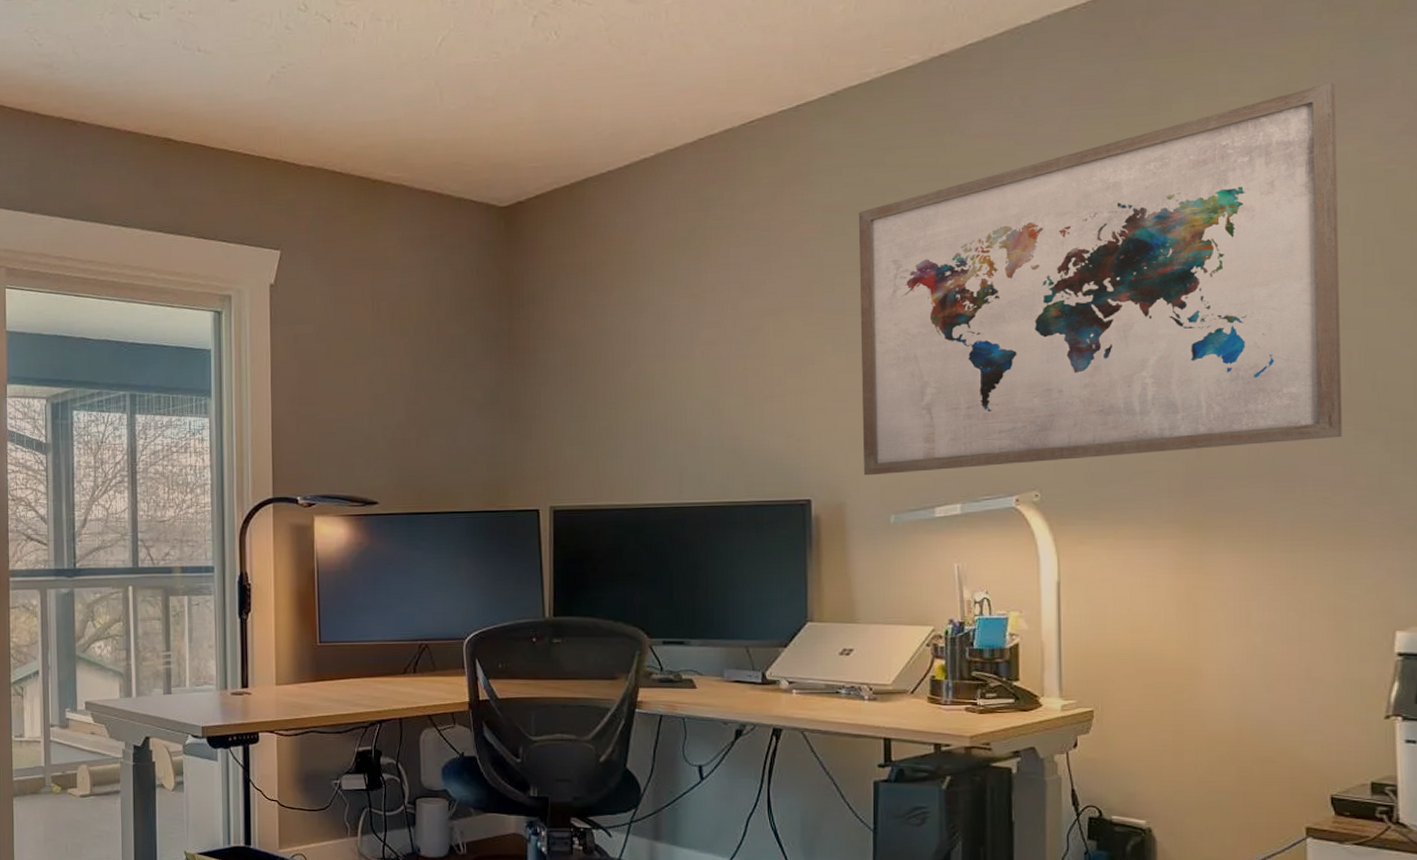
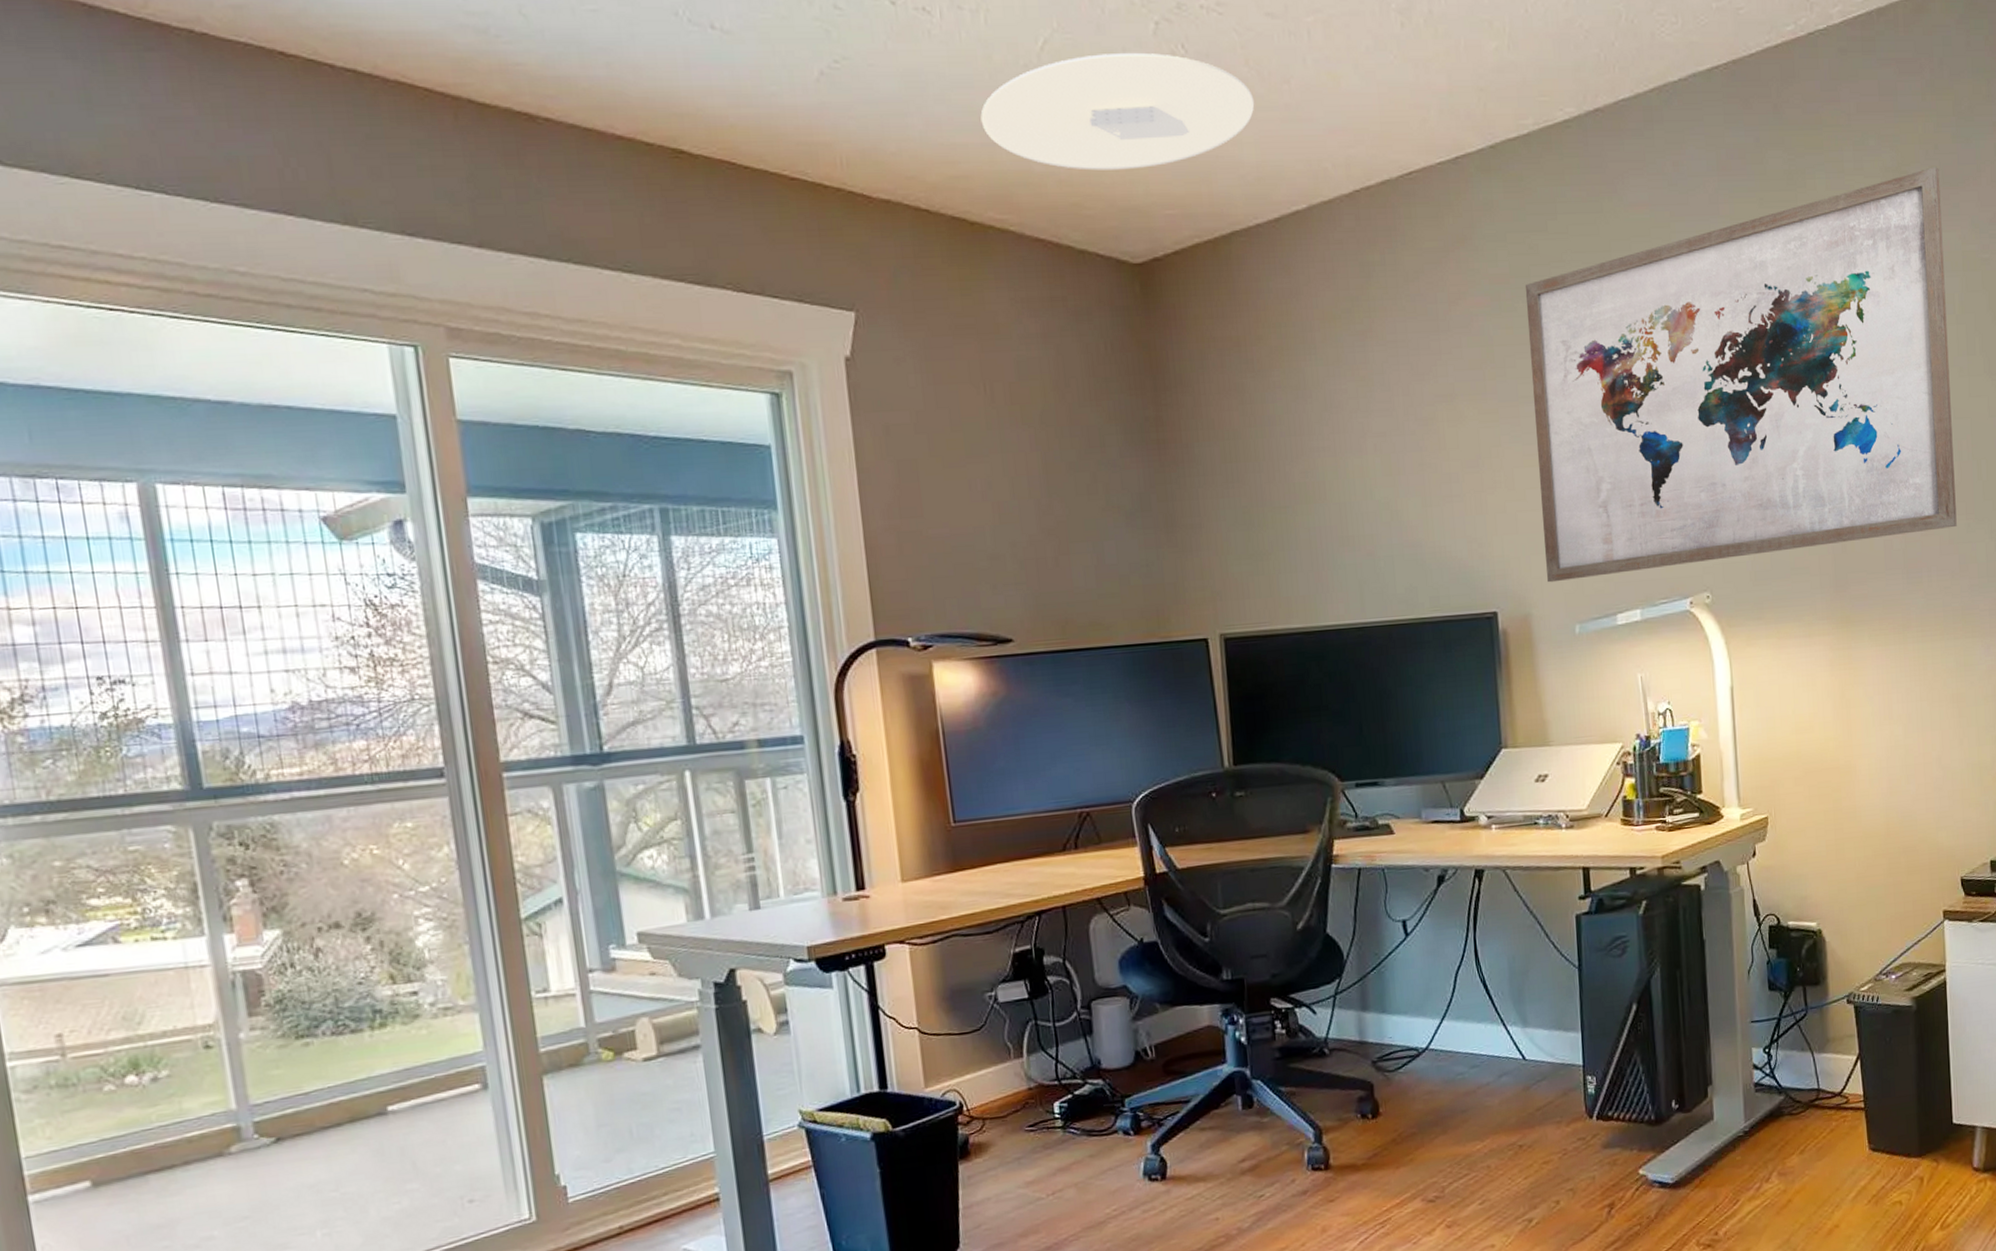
ceiling light: none [388,40,614,136] -> present [980,52,1255,171]

